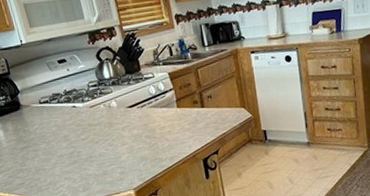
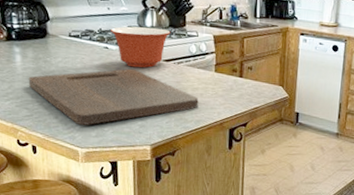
cutting board: none [13,121,169,184] -> present [28,68,199,126]
mixing bowl: none [74,77,129,120] -> present [111,26,171,68]

